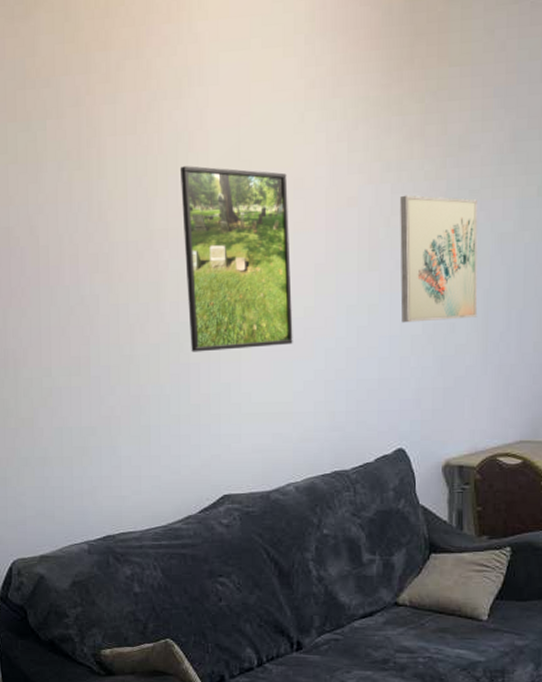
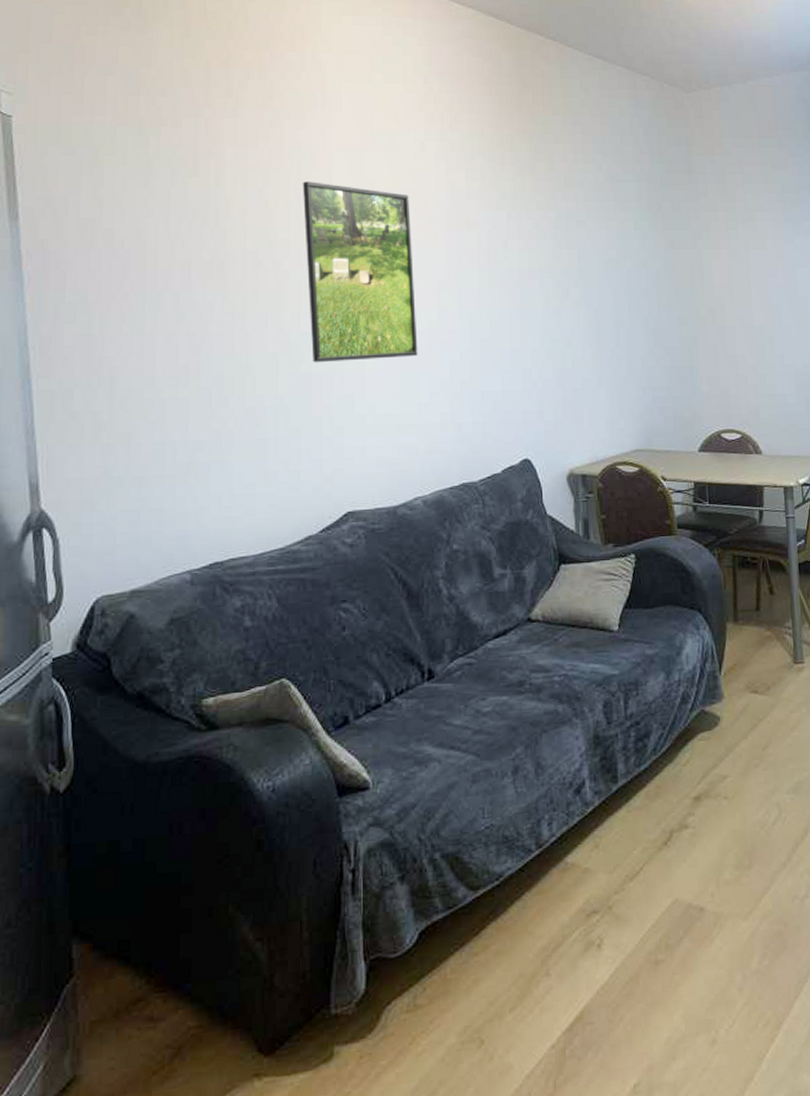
wall art: present [400,195,478,323] -> none [516,221,590,338]

